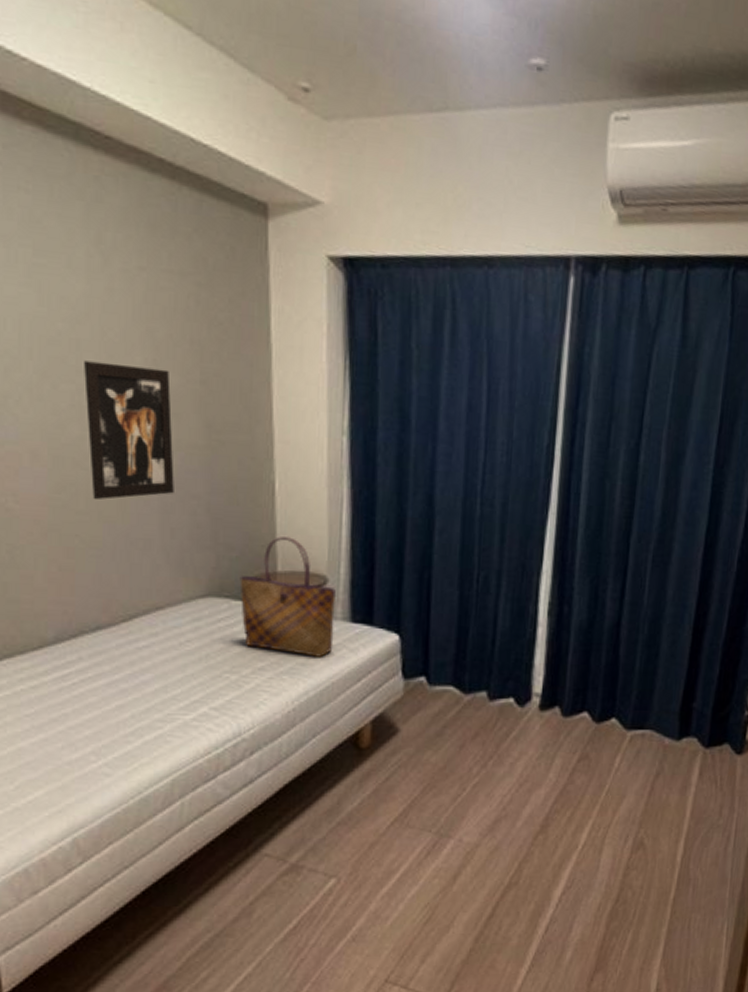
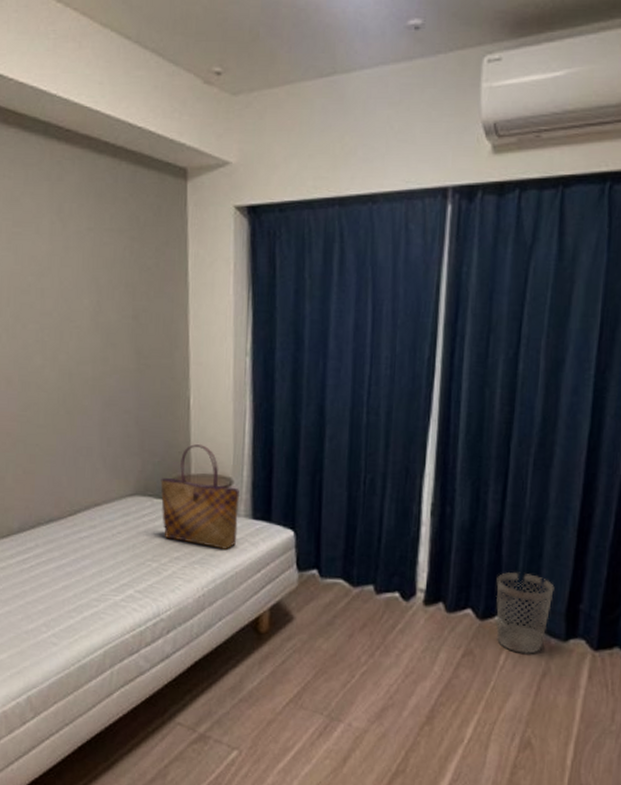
wall art: present [84,360,174,500] -> none [46,305,111,416]
wastebasket: none [612,673,670,755] -> present [496,572,555,654]

